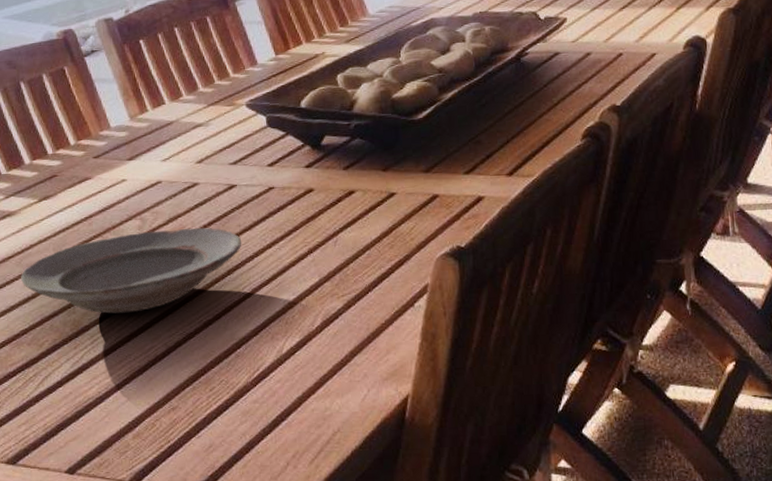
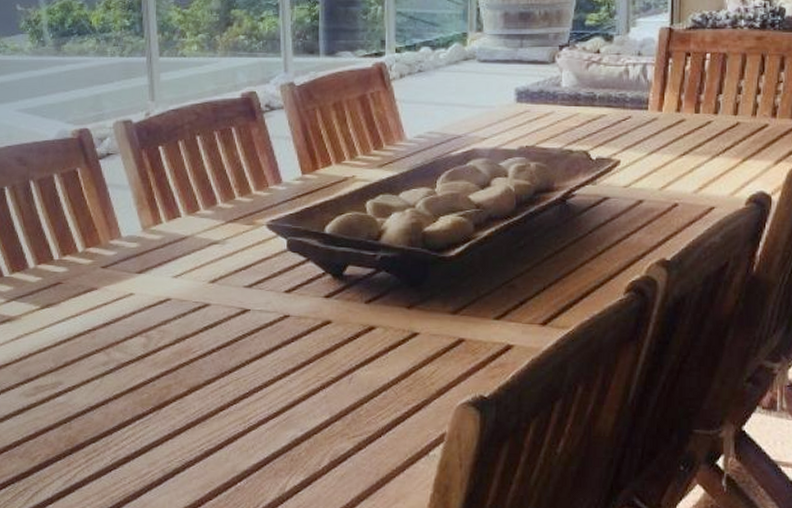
plate: present [21,227,242,314] -> none [17,350,251,434]

